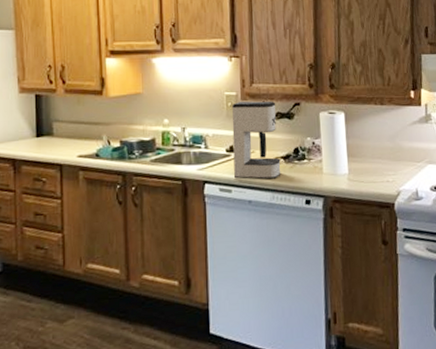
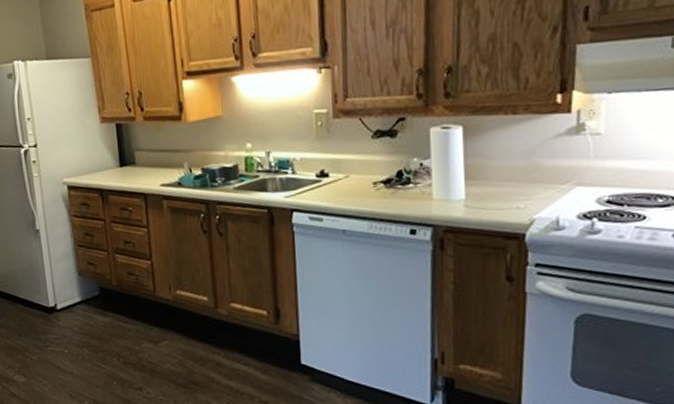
coffee maker: present [232,101,281,180] -> none [322,117,380,207]

